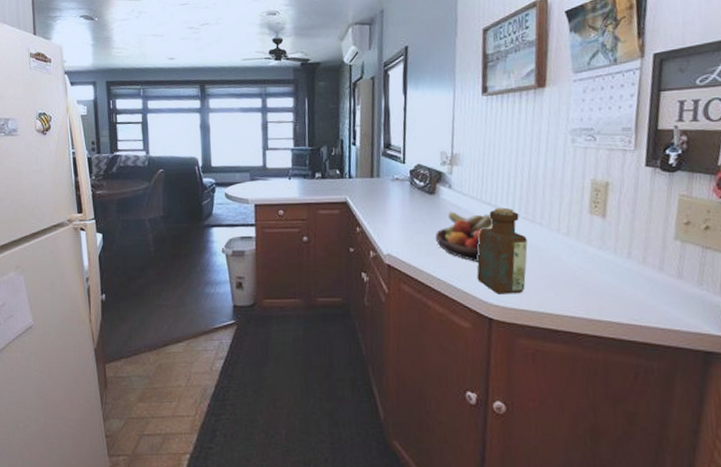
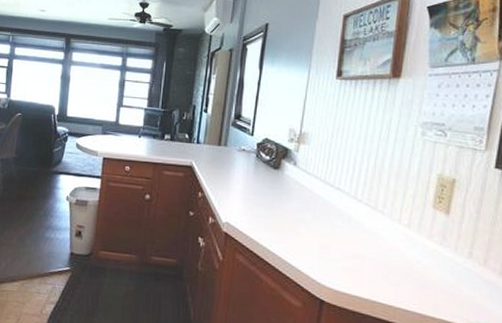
fruit bowl: present [436,211,494,262] -> none [276,188,335,242]
bottle: present [477,207,528,294] -> none [313,190,367,279]

